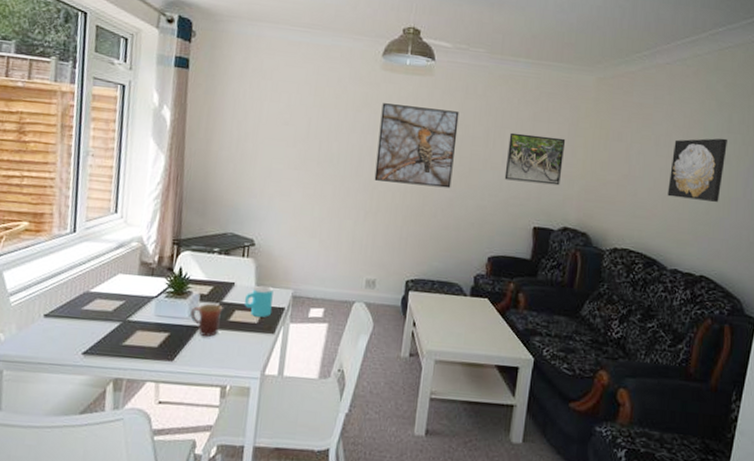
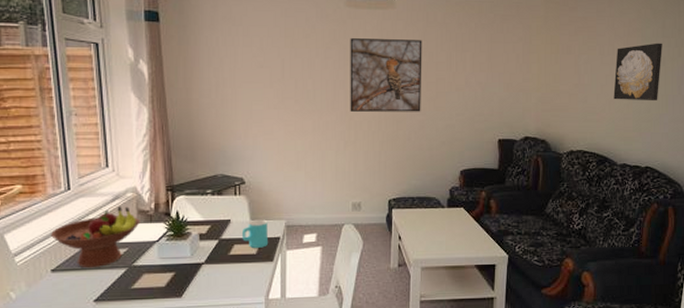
fruit bowl: none [49,255,142,318] -> present [51,206,140,267]
mug: present [190,303,223,337] -> none [192,241,222,271]
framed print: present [504,132,566,186] -> none [469,55,521,100]

